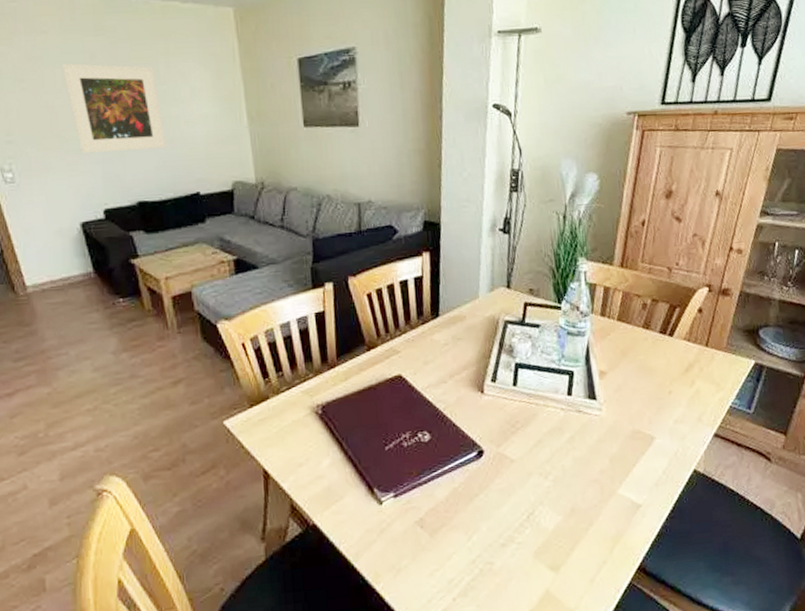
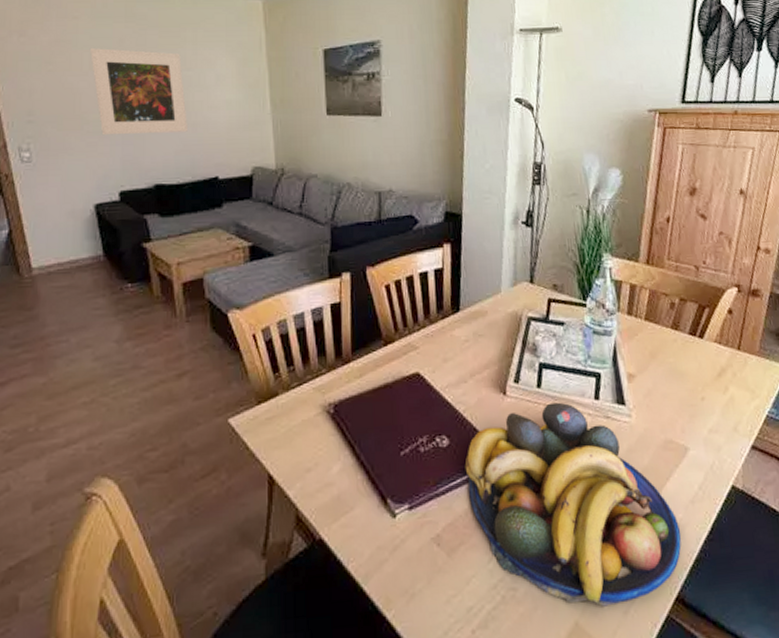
fruit bowl: none [445,398,645,577] -> present [465,402,682,607]

